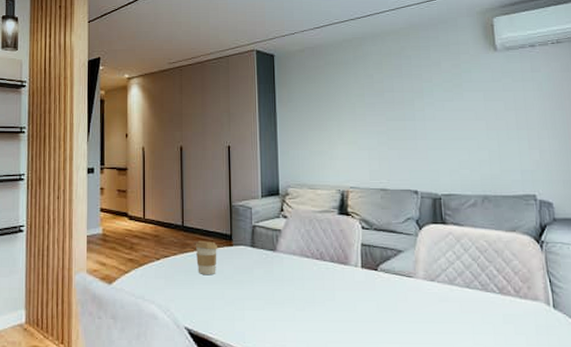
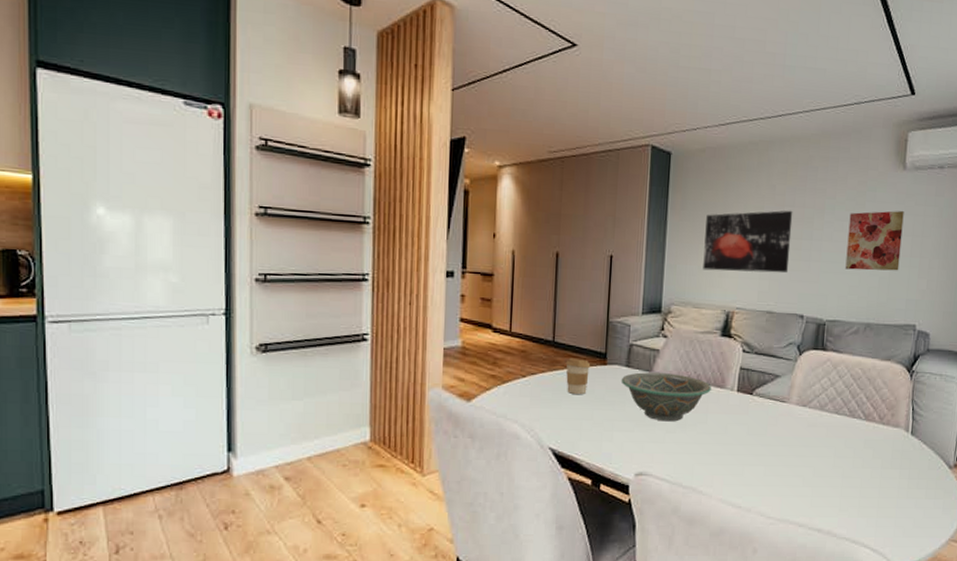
decorative bowl: none [247,252,335,300] -> present [621,372,711,422]
wall art: none [312,95,396,154] -> present [703,210,793,273]
wall art: none [448,88,508,145] -> present [845,211,904,271]

